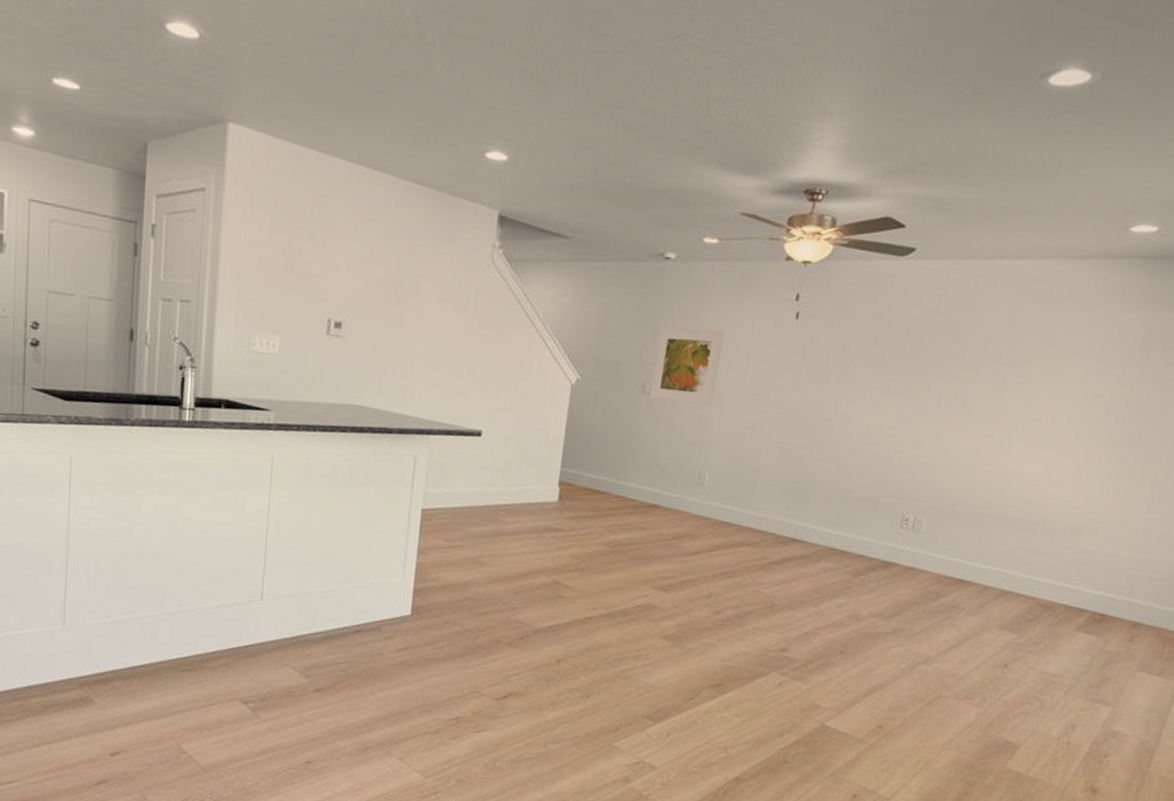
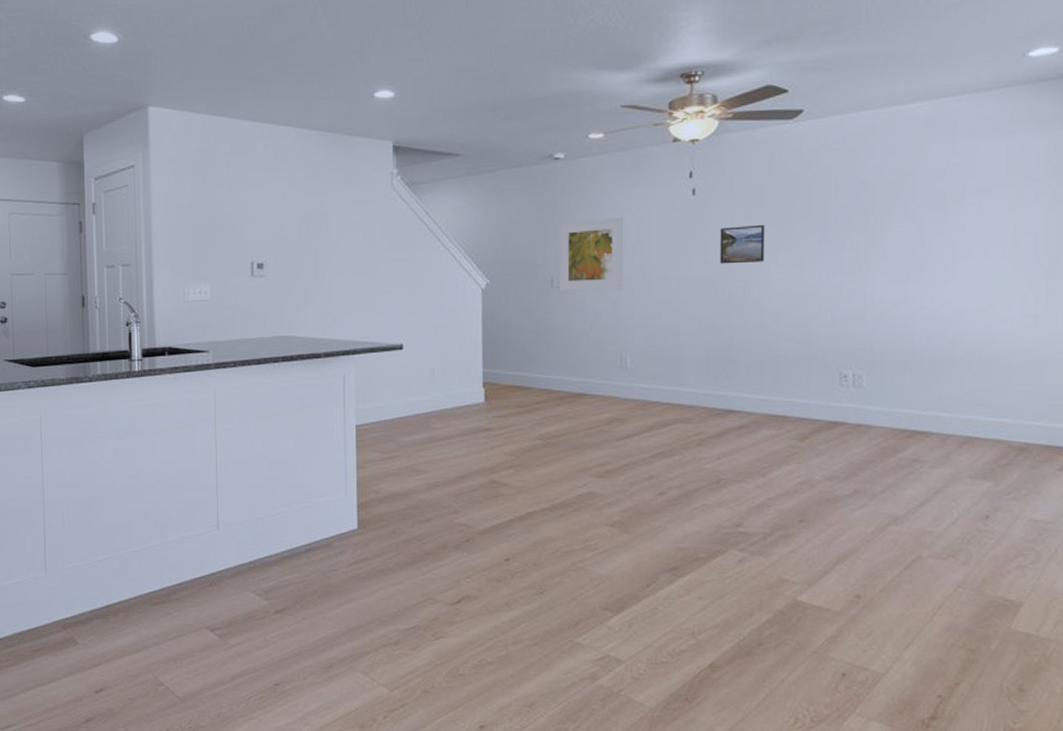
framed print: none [810,356,859,397] -> present [720,224,765,264]

